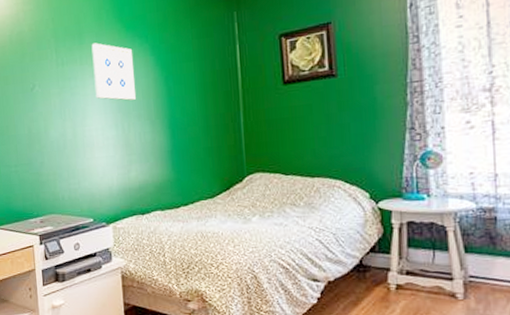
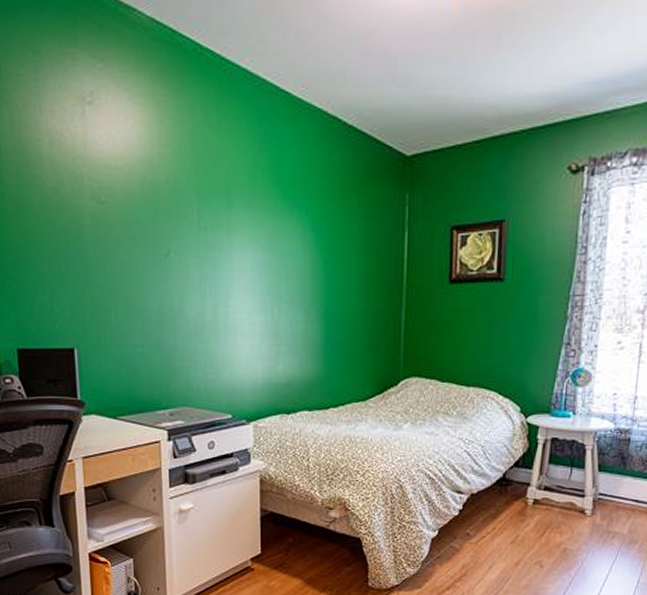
wall art: present [91,42,136,101] -> none [241,208,289,282]

